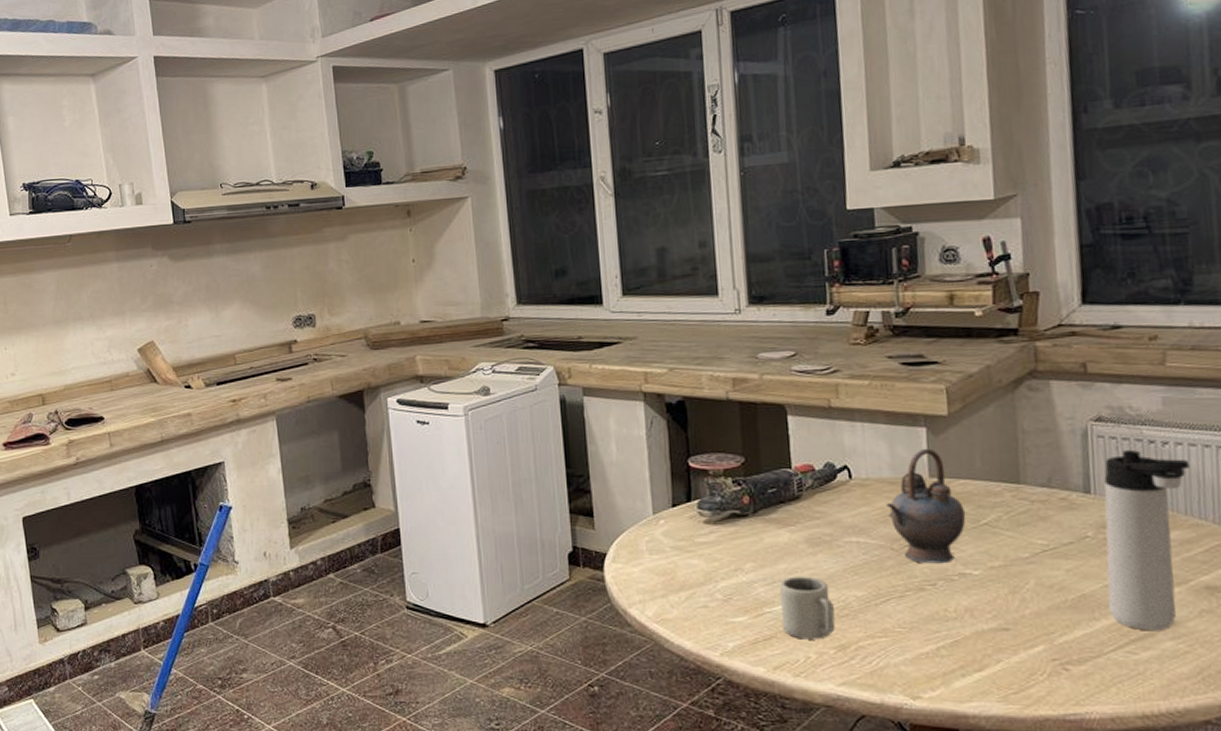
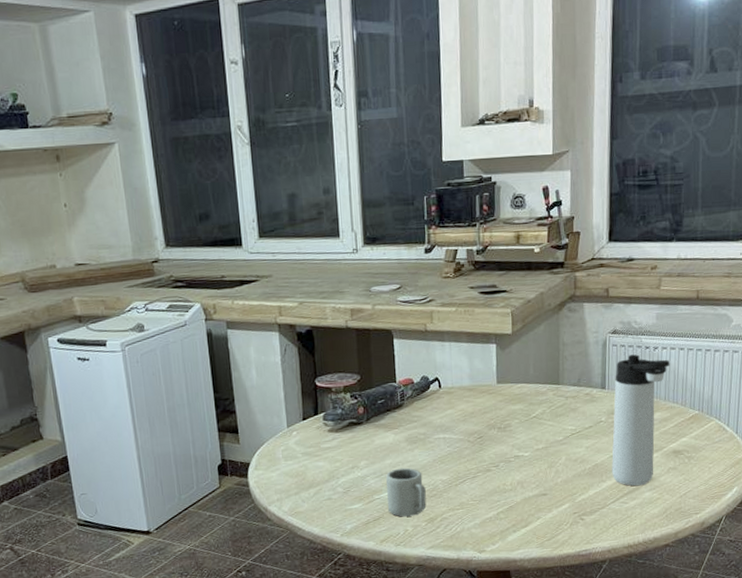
teapot: present [886,448,966,564] -> none [465,360,521,451]

